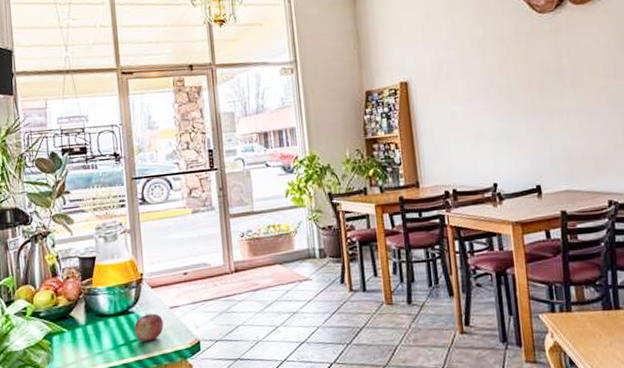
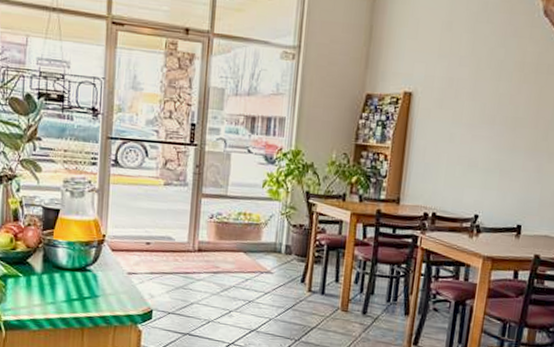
apple: present [133,313,164,342] -> none [89,273,119,301]

